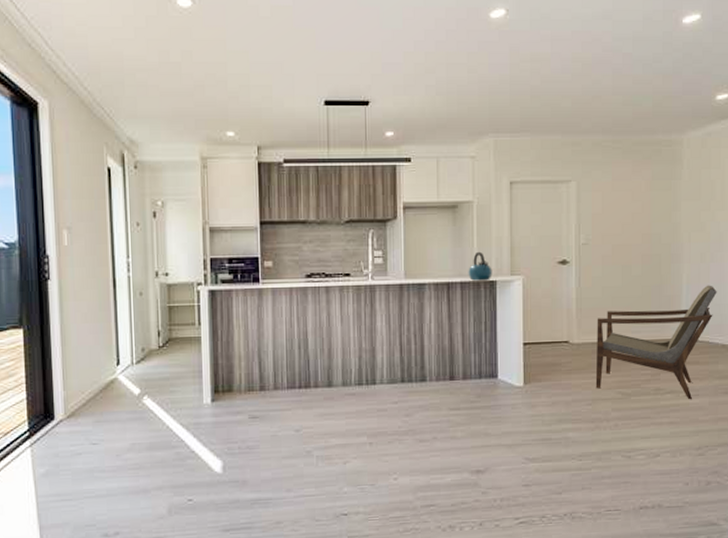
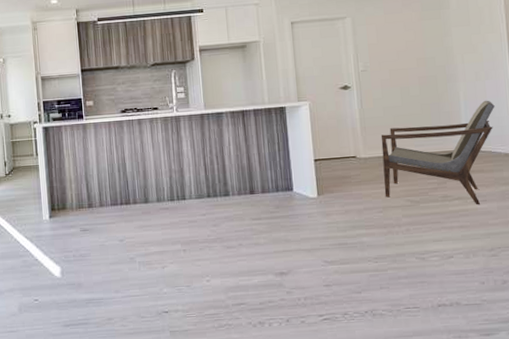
kettle: present [468,251,492,281] -> none [259,83,282,108]

